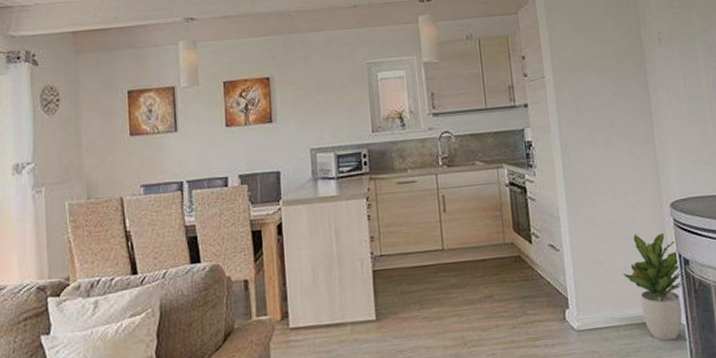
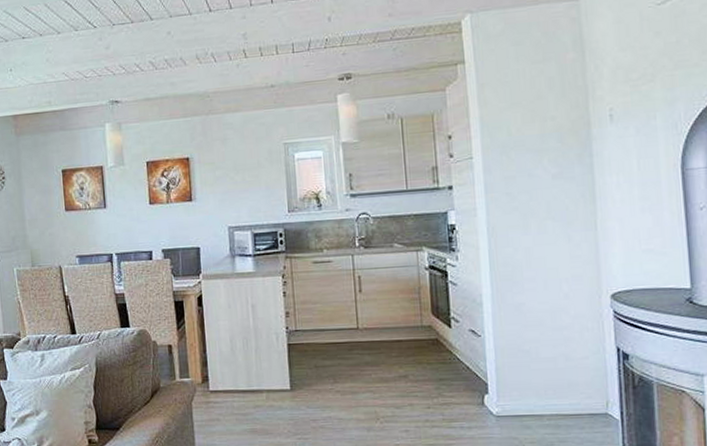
potted plant: present [623,233,683,341] -> none [551,324,619,435]

